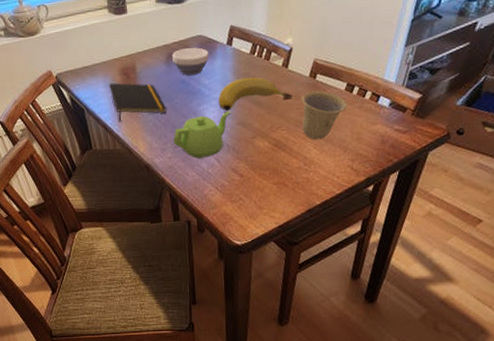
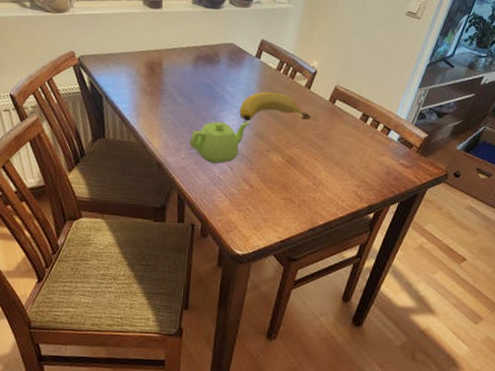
notepad: present [109,82,167,121] -> none [132,74,188,114]
bowl: present [172,47,209,76] -> none [200,53,237,81]
cup: present [301,90,347,140] -> none [316,114,360,163]

